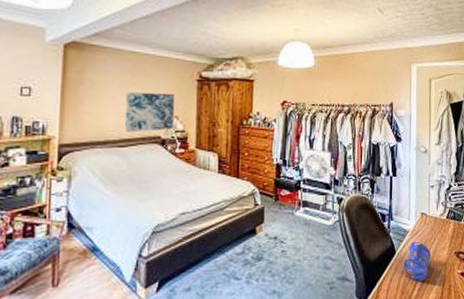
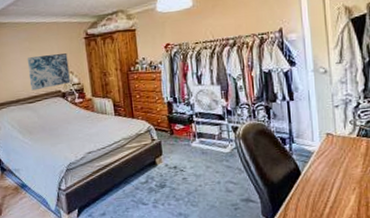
pencil case: present [403,241,432,281] -> none [311,161,343,199]

